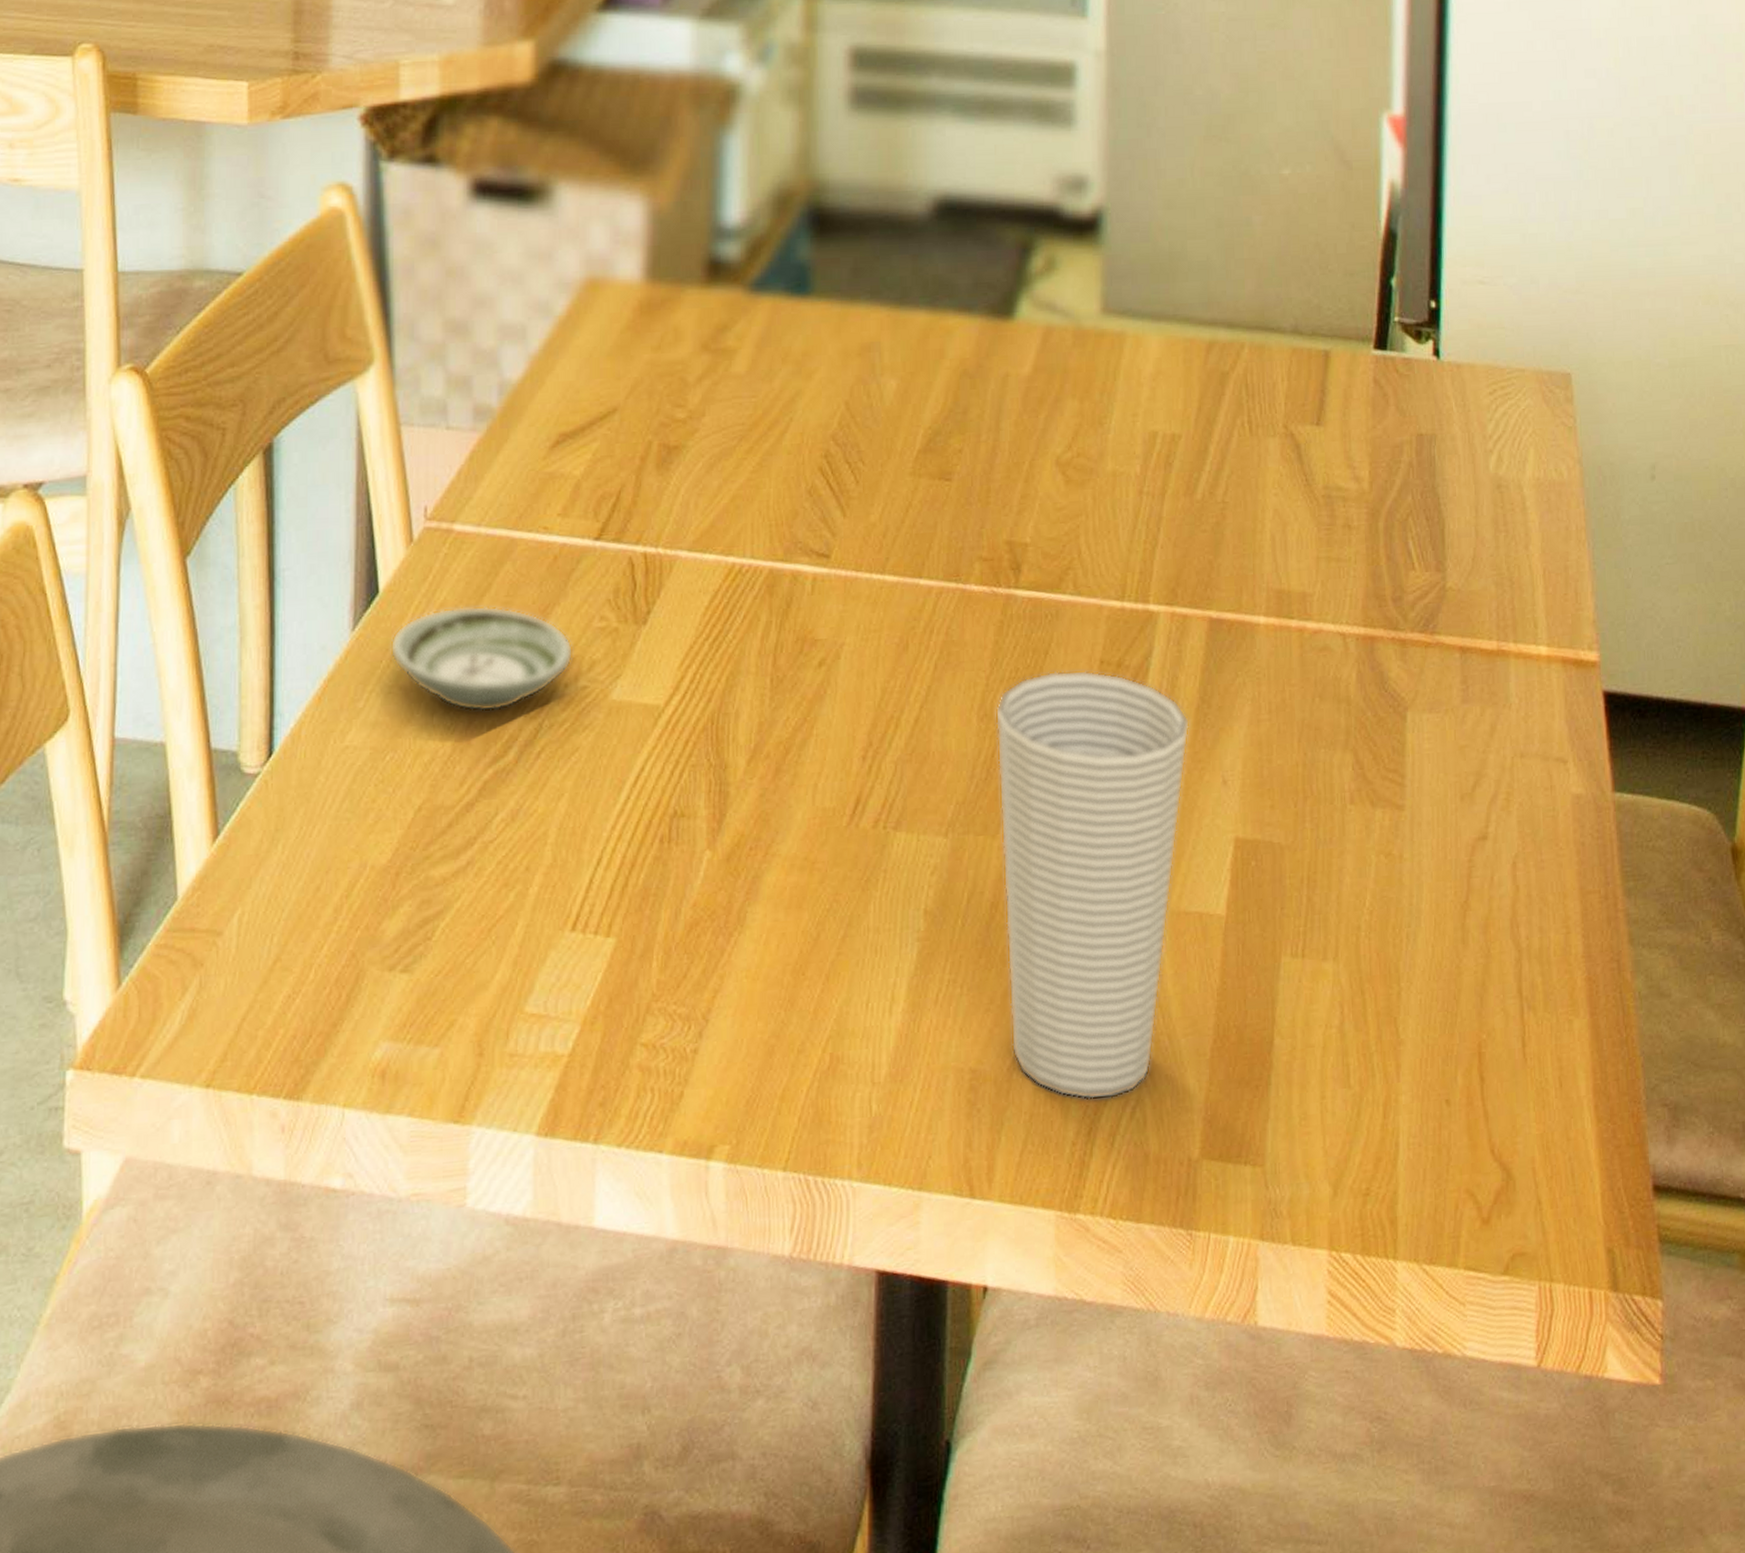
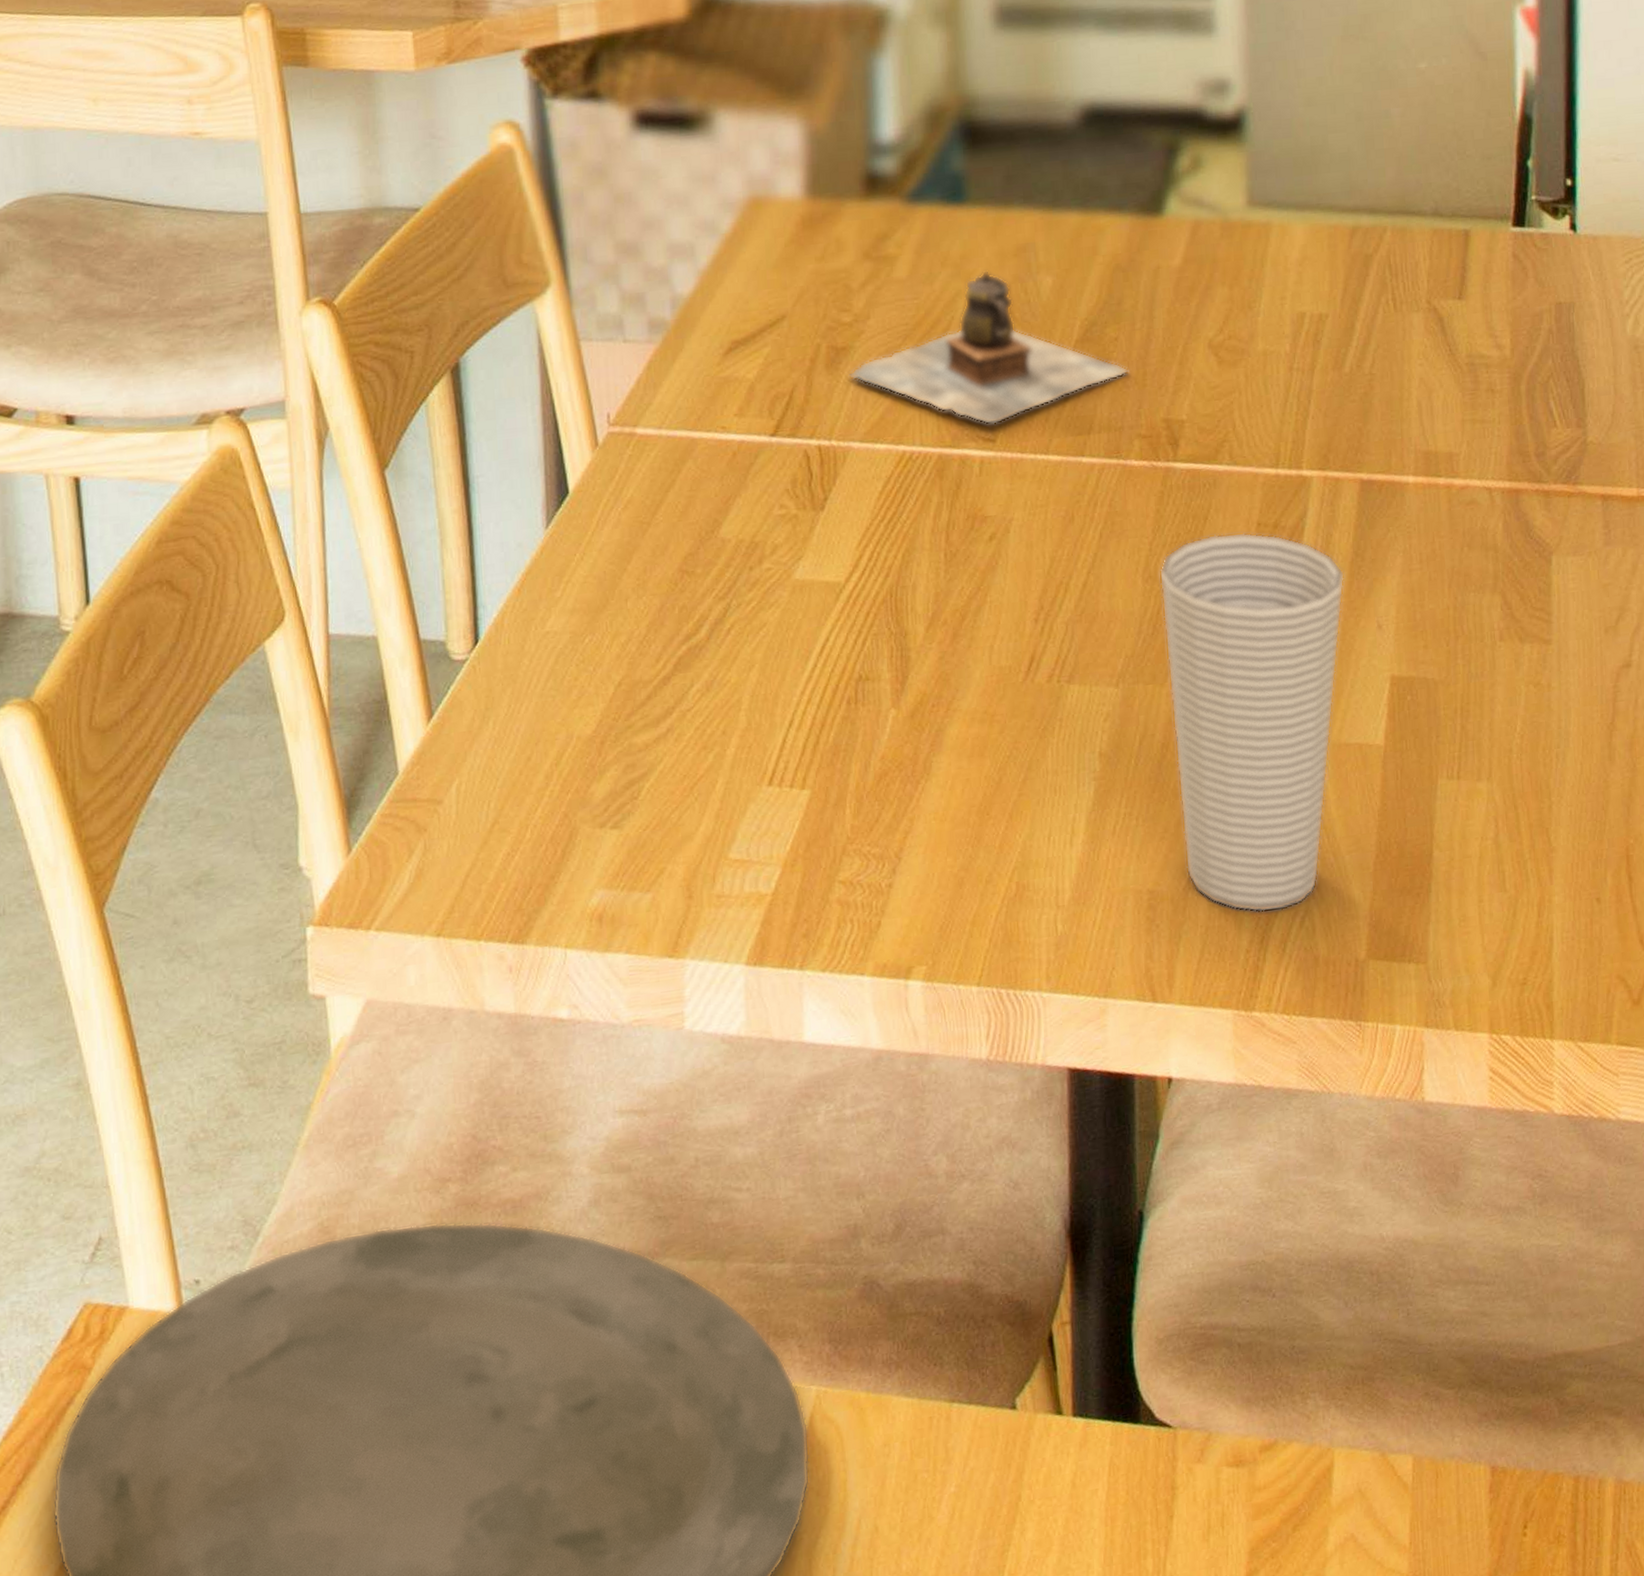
saucer: present [390,605,574,712] -> none [582,500,757,596]
teapot: none [679,370,973,539] -> present [848,271,1129,425]

